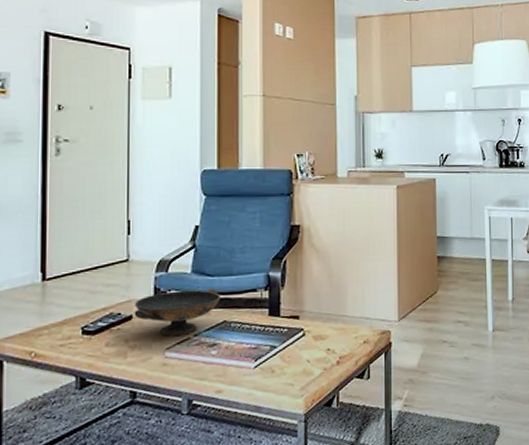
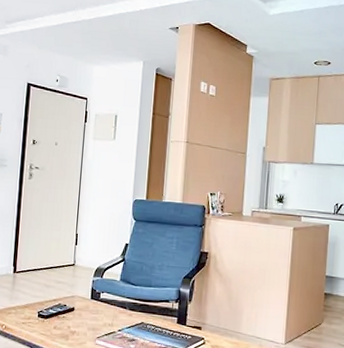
decorative bowl: present [134,289,221,336] -> none [75,293,141,329]

